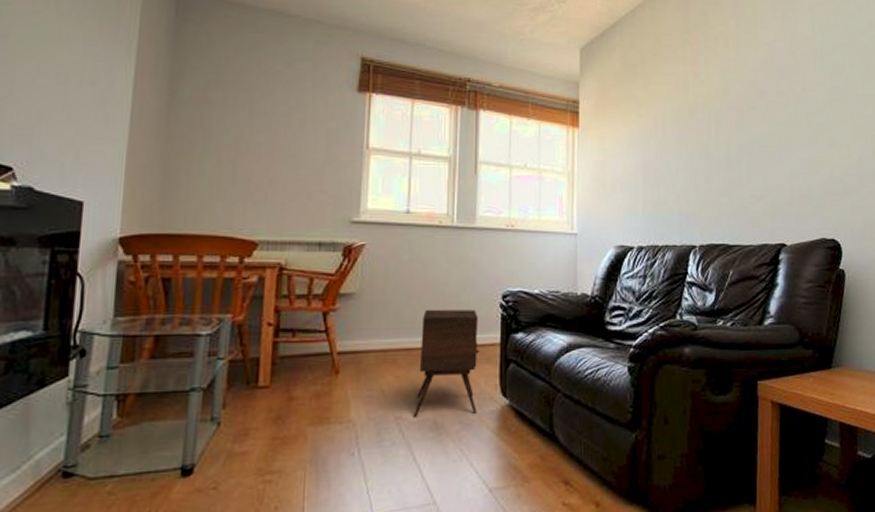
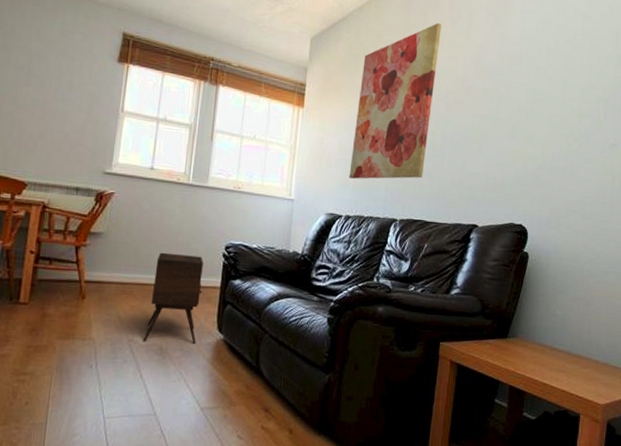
wall art: none [637,23,725,205] -> present [349,23,442,180]

